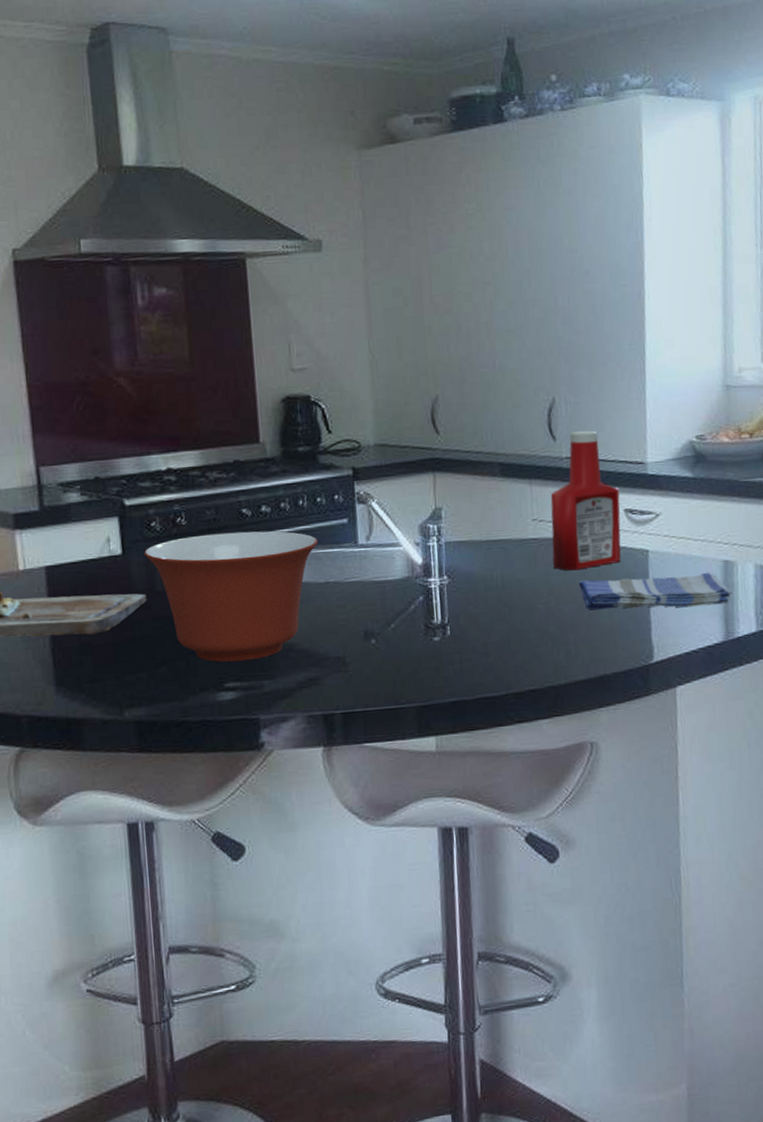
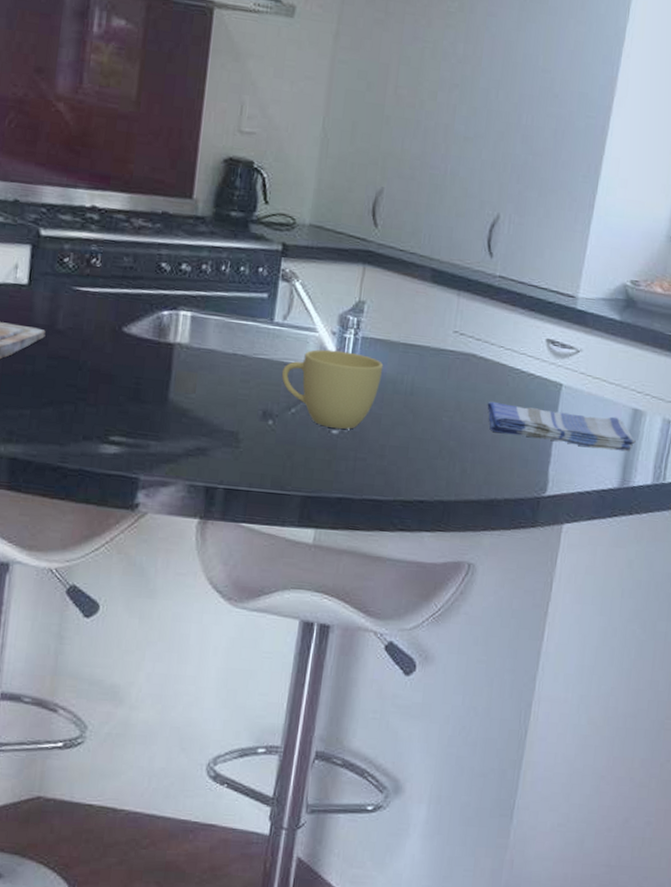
mixing bowl: present [143,531,319,662] -> none [50,280,234,418]
cup: none [374,559,472,636] -> present [281,349,384,429]
ketchup bottle: present [550,430,621,571] -> none [465,252,545,391]

